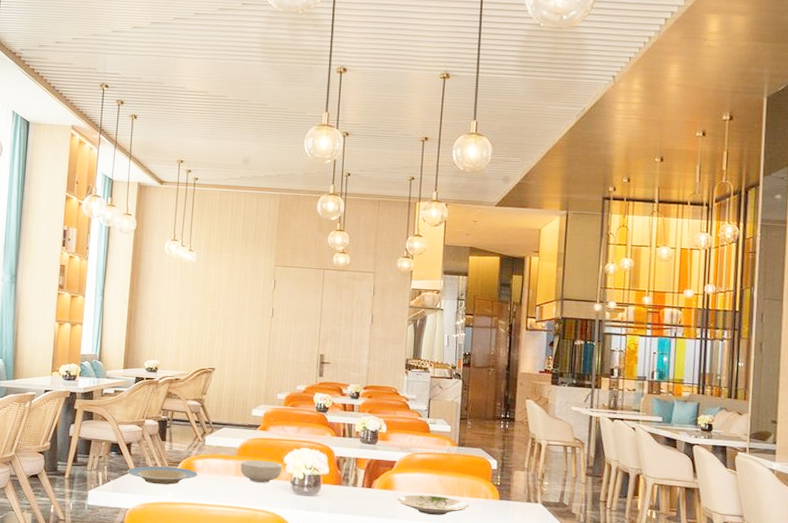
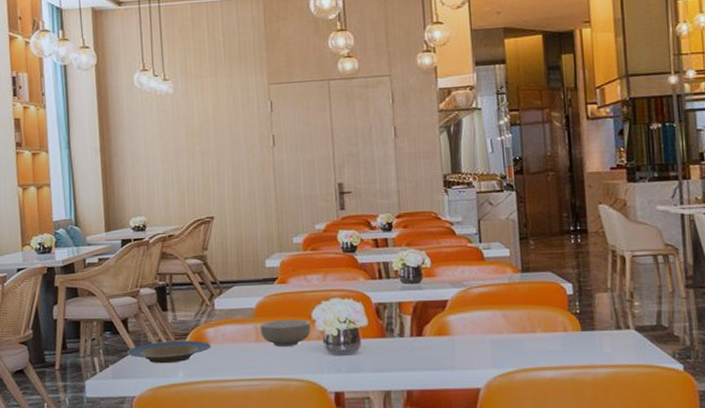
plate: present [397,494,470,515] -> none [455,335,546,359]

